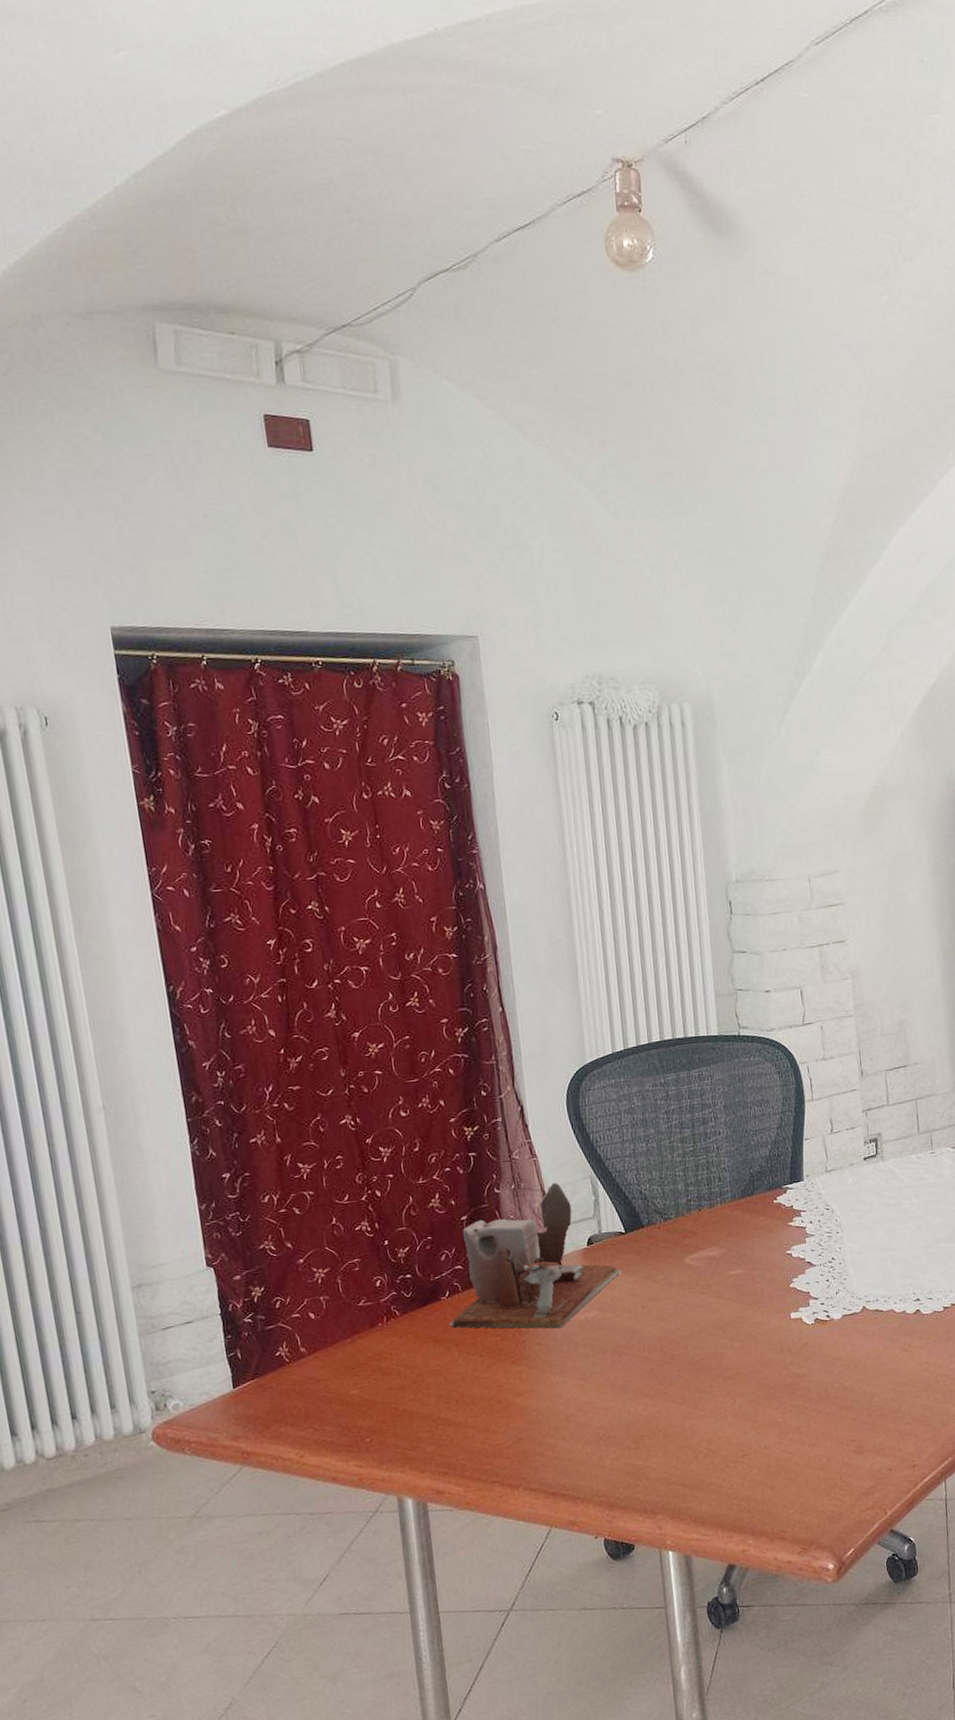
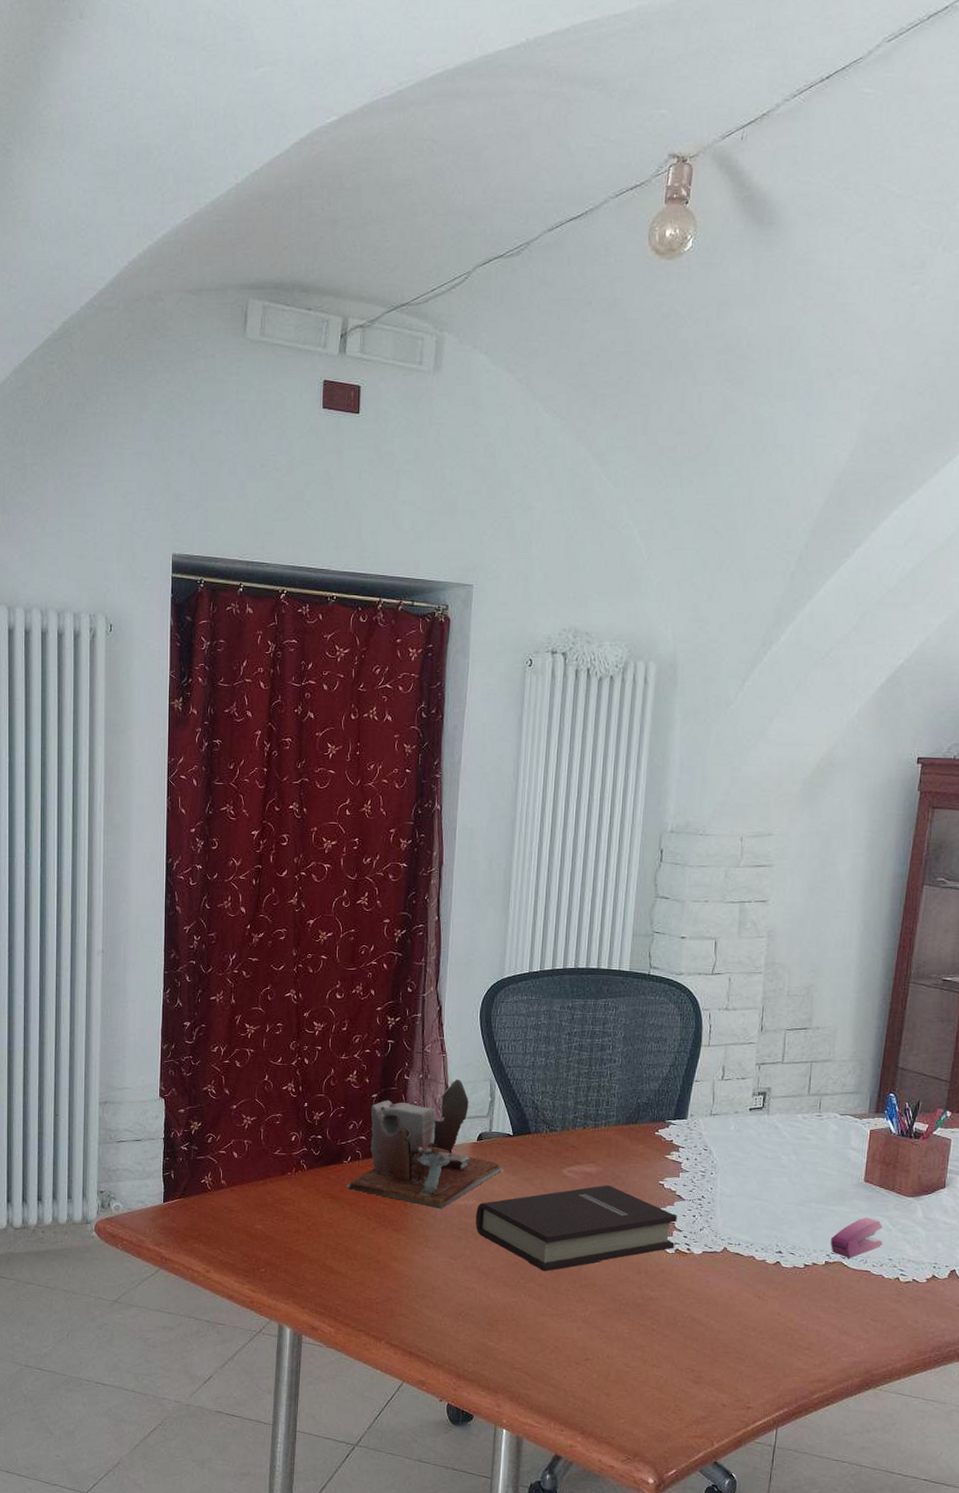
book: none [599,1266,813,1373] -> present [475,1185,677,1272]

